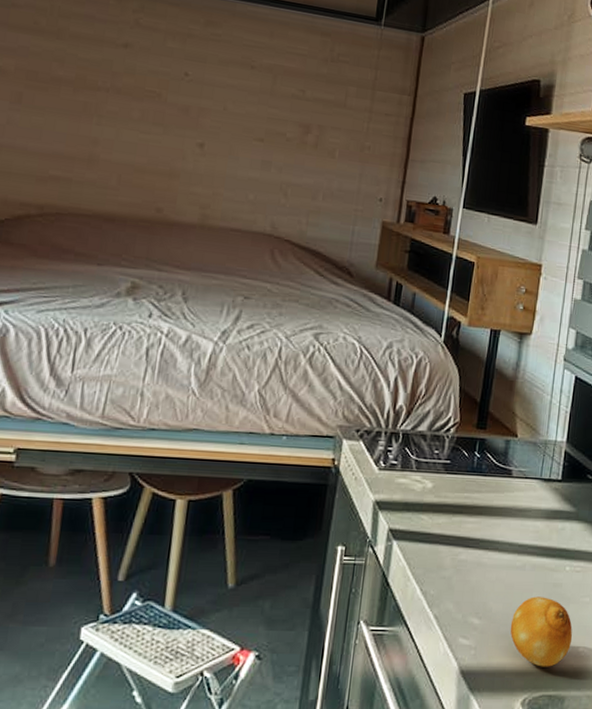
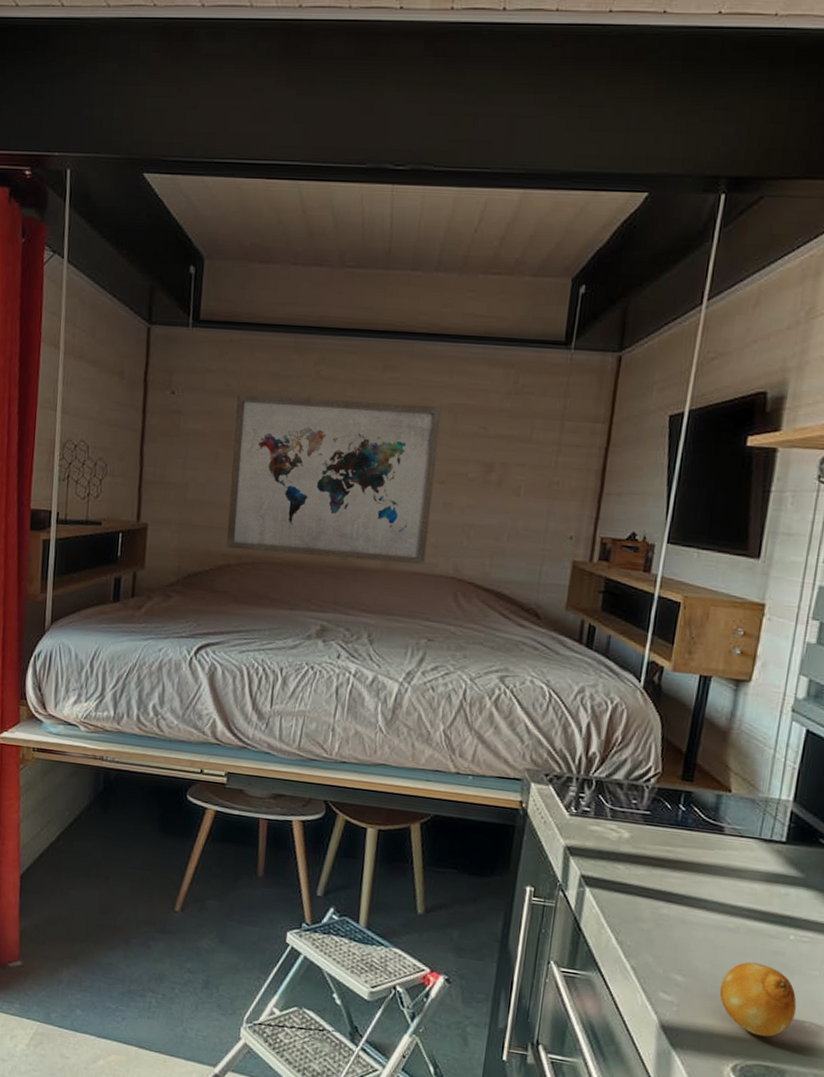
wall art: none [26,32,262,222] -> present [226,393,442,565]

